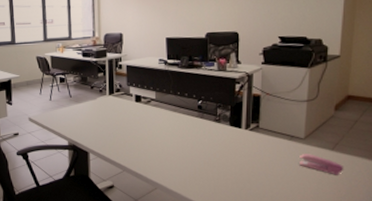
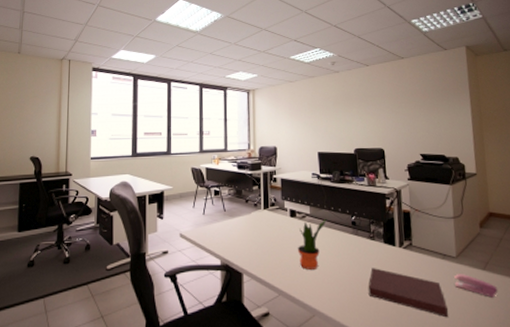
potted plant: none [141,103,172,149] -> present [297,218,327,270]
notebook: none [210,148,288,192] -> present [368,268,448,318]

